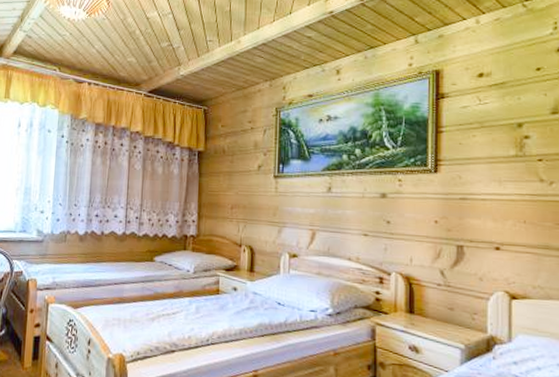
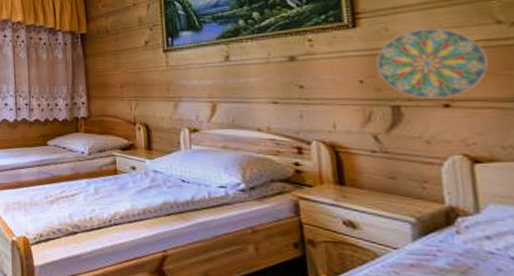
decorative plate: none [449,179,531,242] -> present [376,28,490,99]

